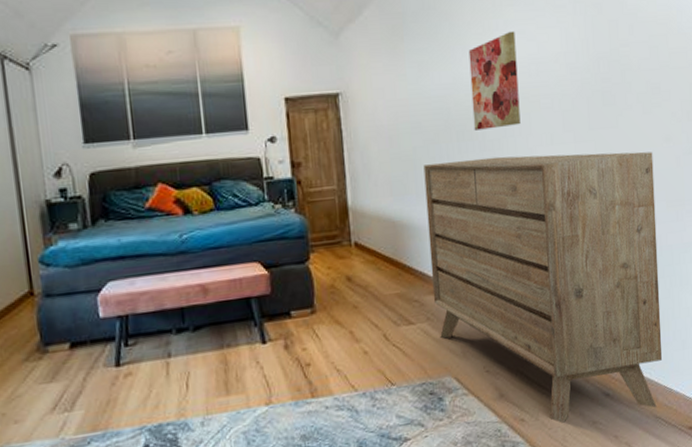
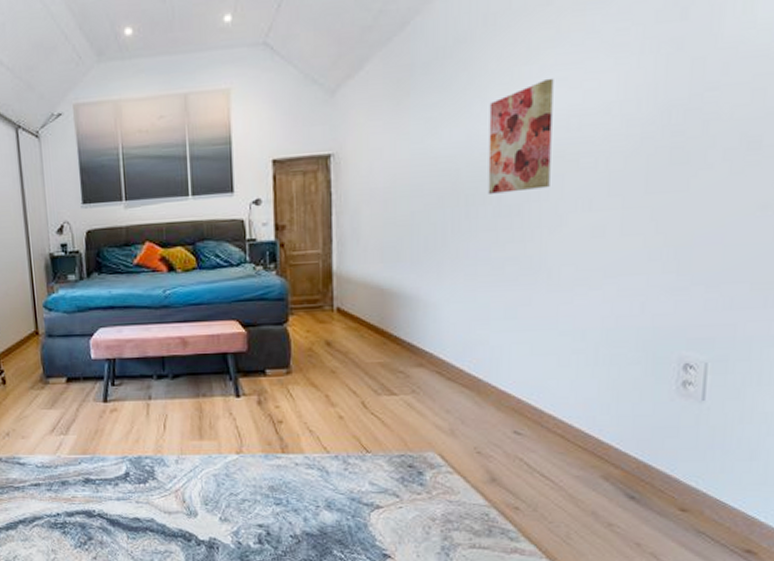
dresser: present [423,151,663,423] -> none [421,221,738,520]

